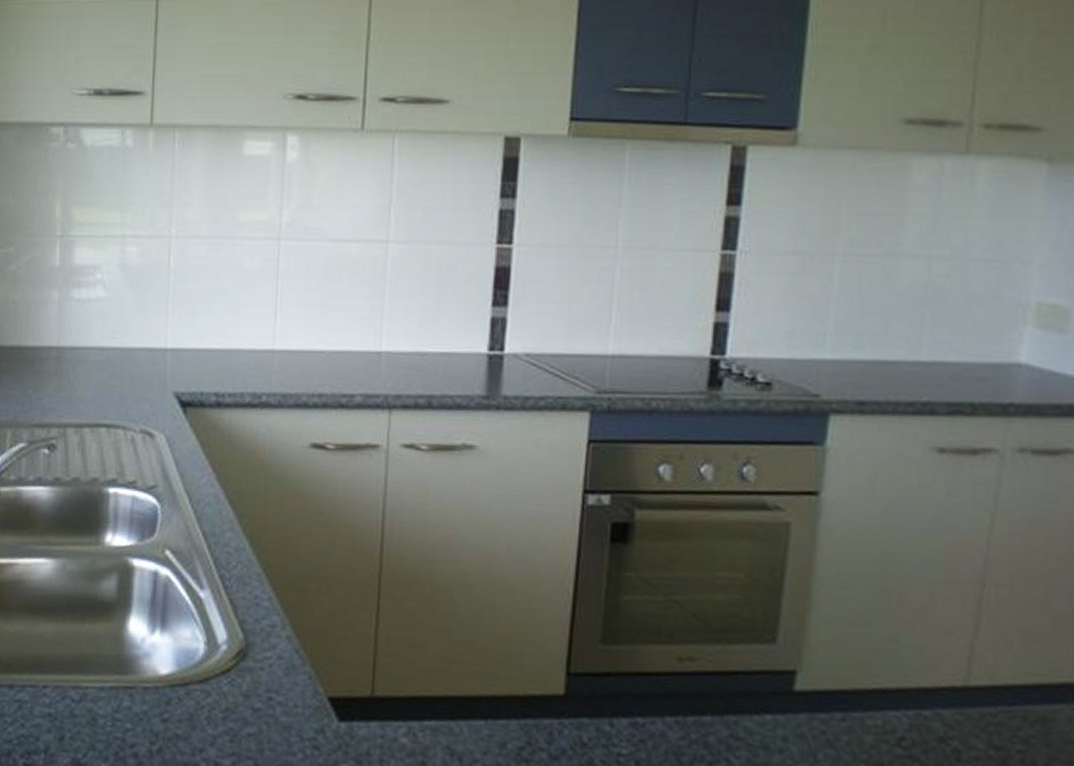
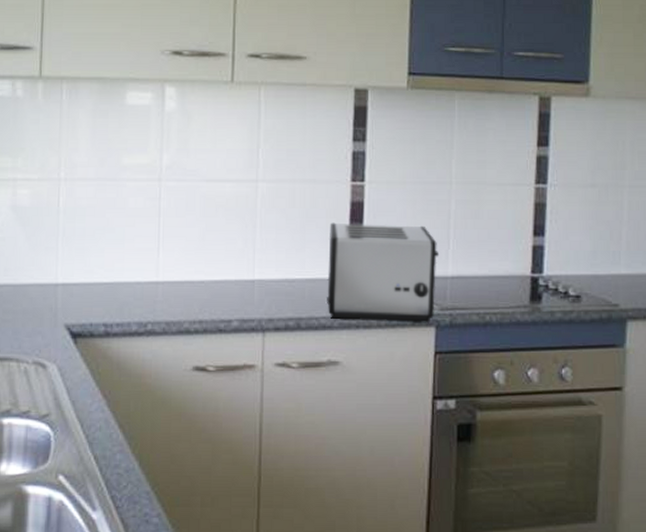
toaster: none [463,290,599,408] -> present [327,222,440,323]

